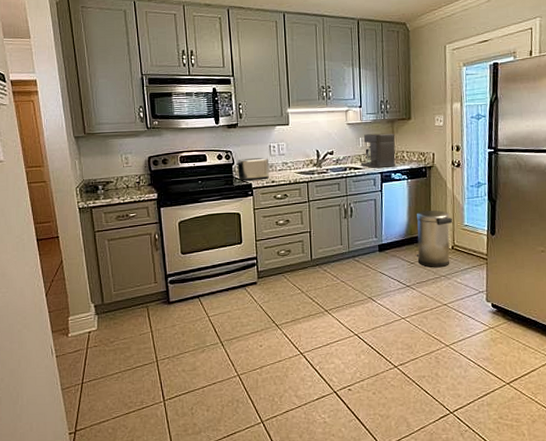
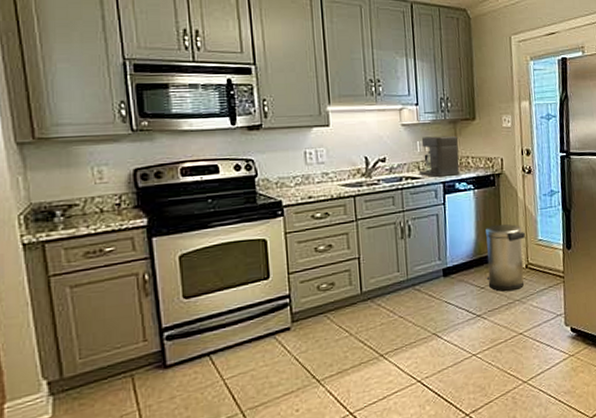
toaster: present [236,157,269,181] -> none [261,166,305,198]

